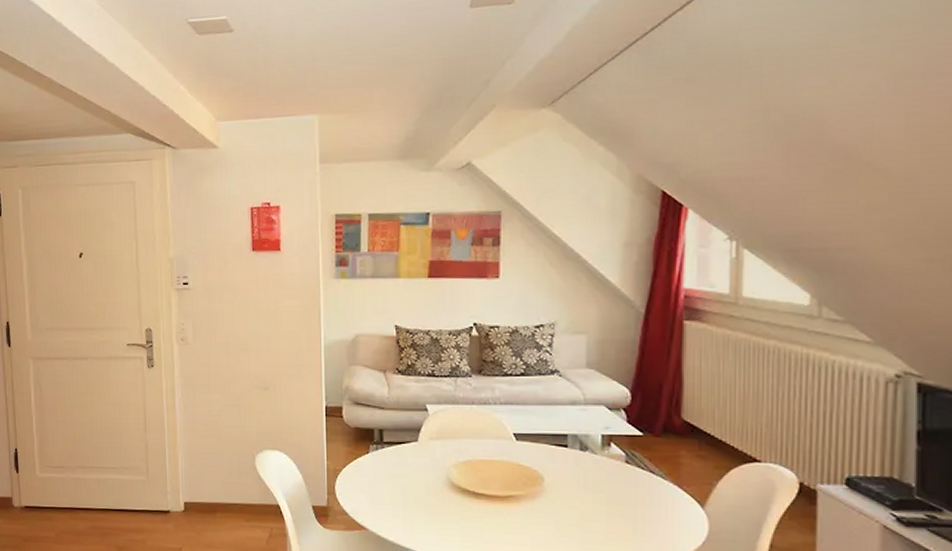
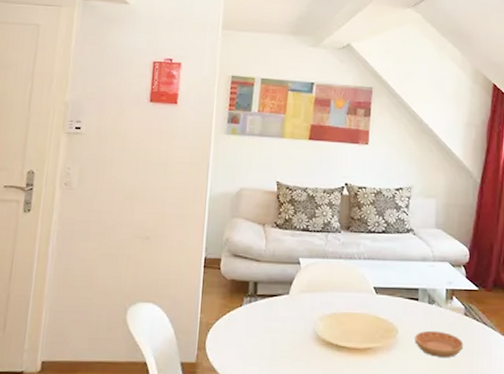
saucer: none [565,478,625,507] -> present [415,330,464,357]

